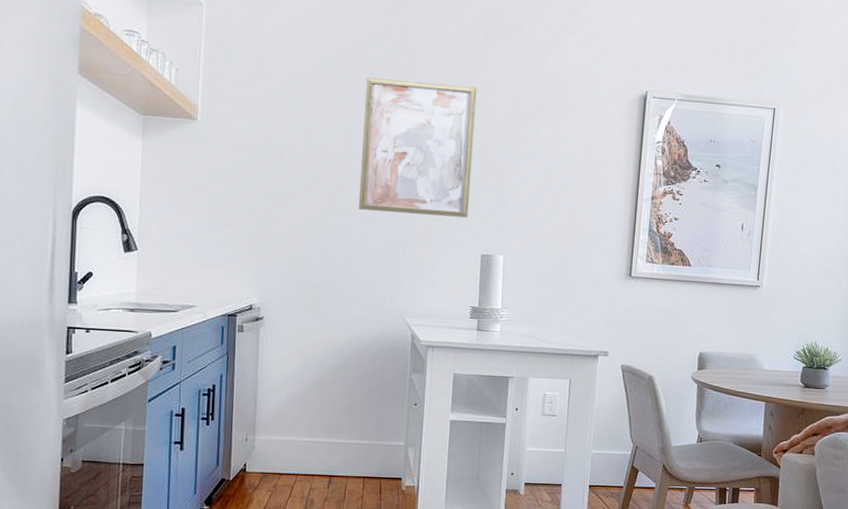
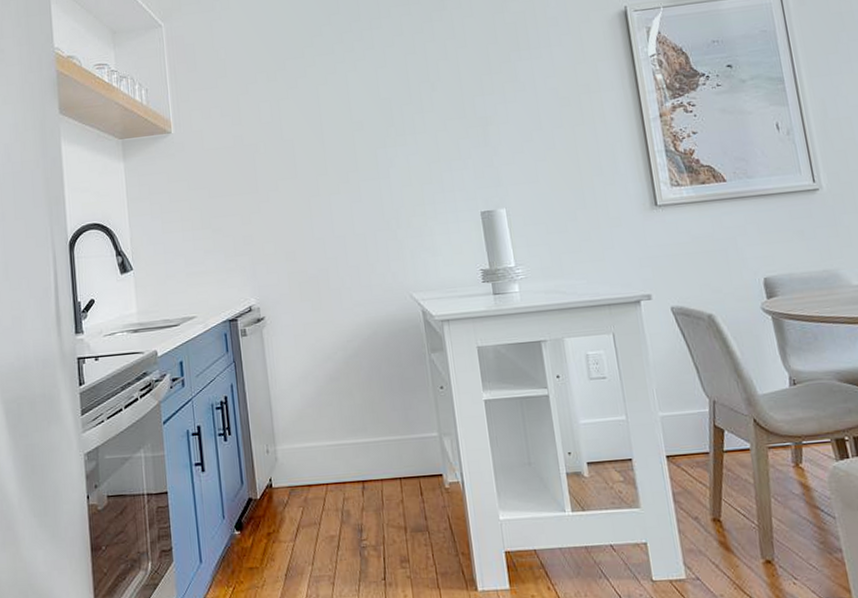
wall art: present [358,77,477,218] -> none [326,42,458,189]

